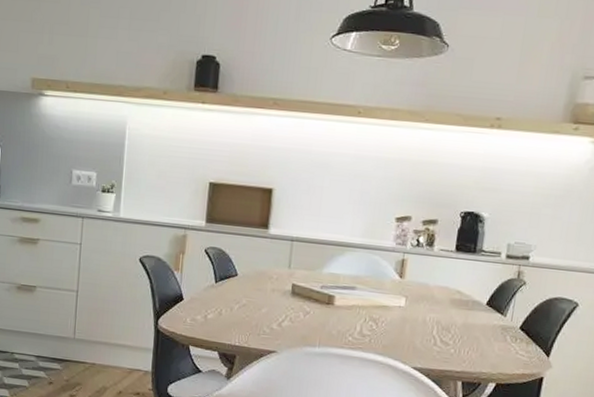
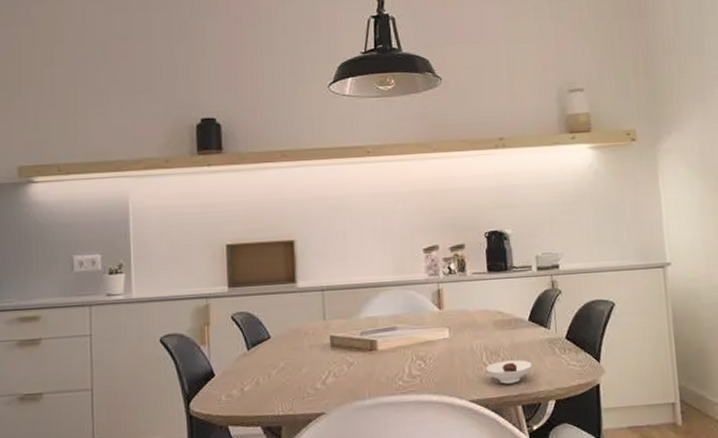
saucer: none [434,337,480,361] -> present [486,360,532,384]

